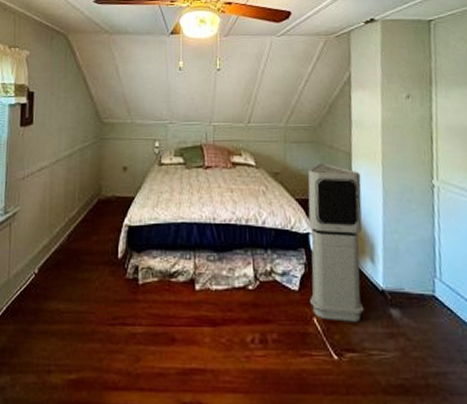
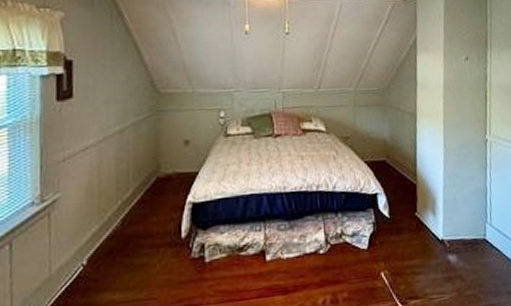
air purifier: present [308,162,365,322] -> none [376,124,427,273]

